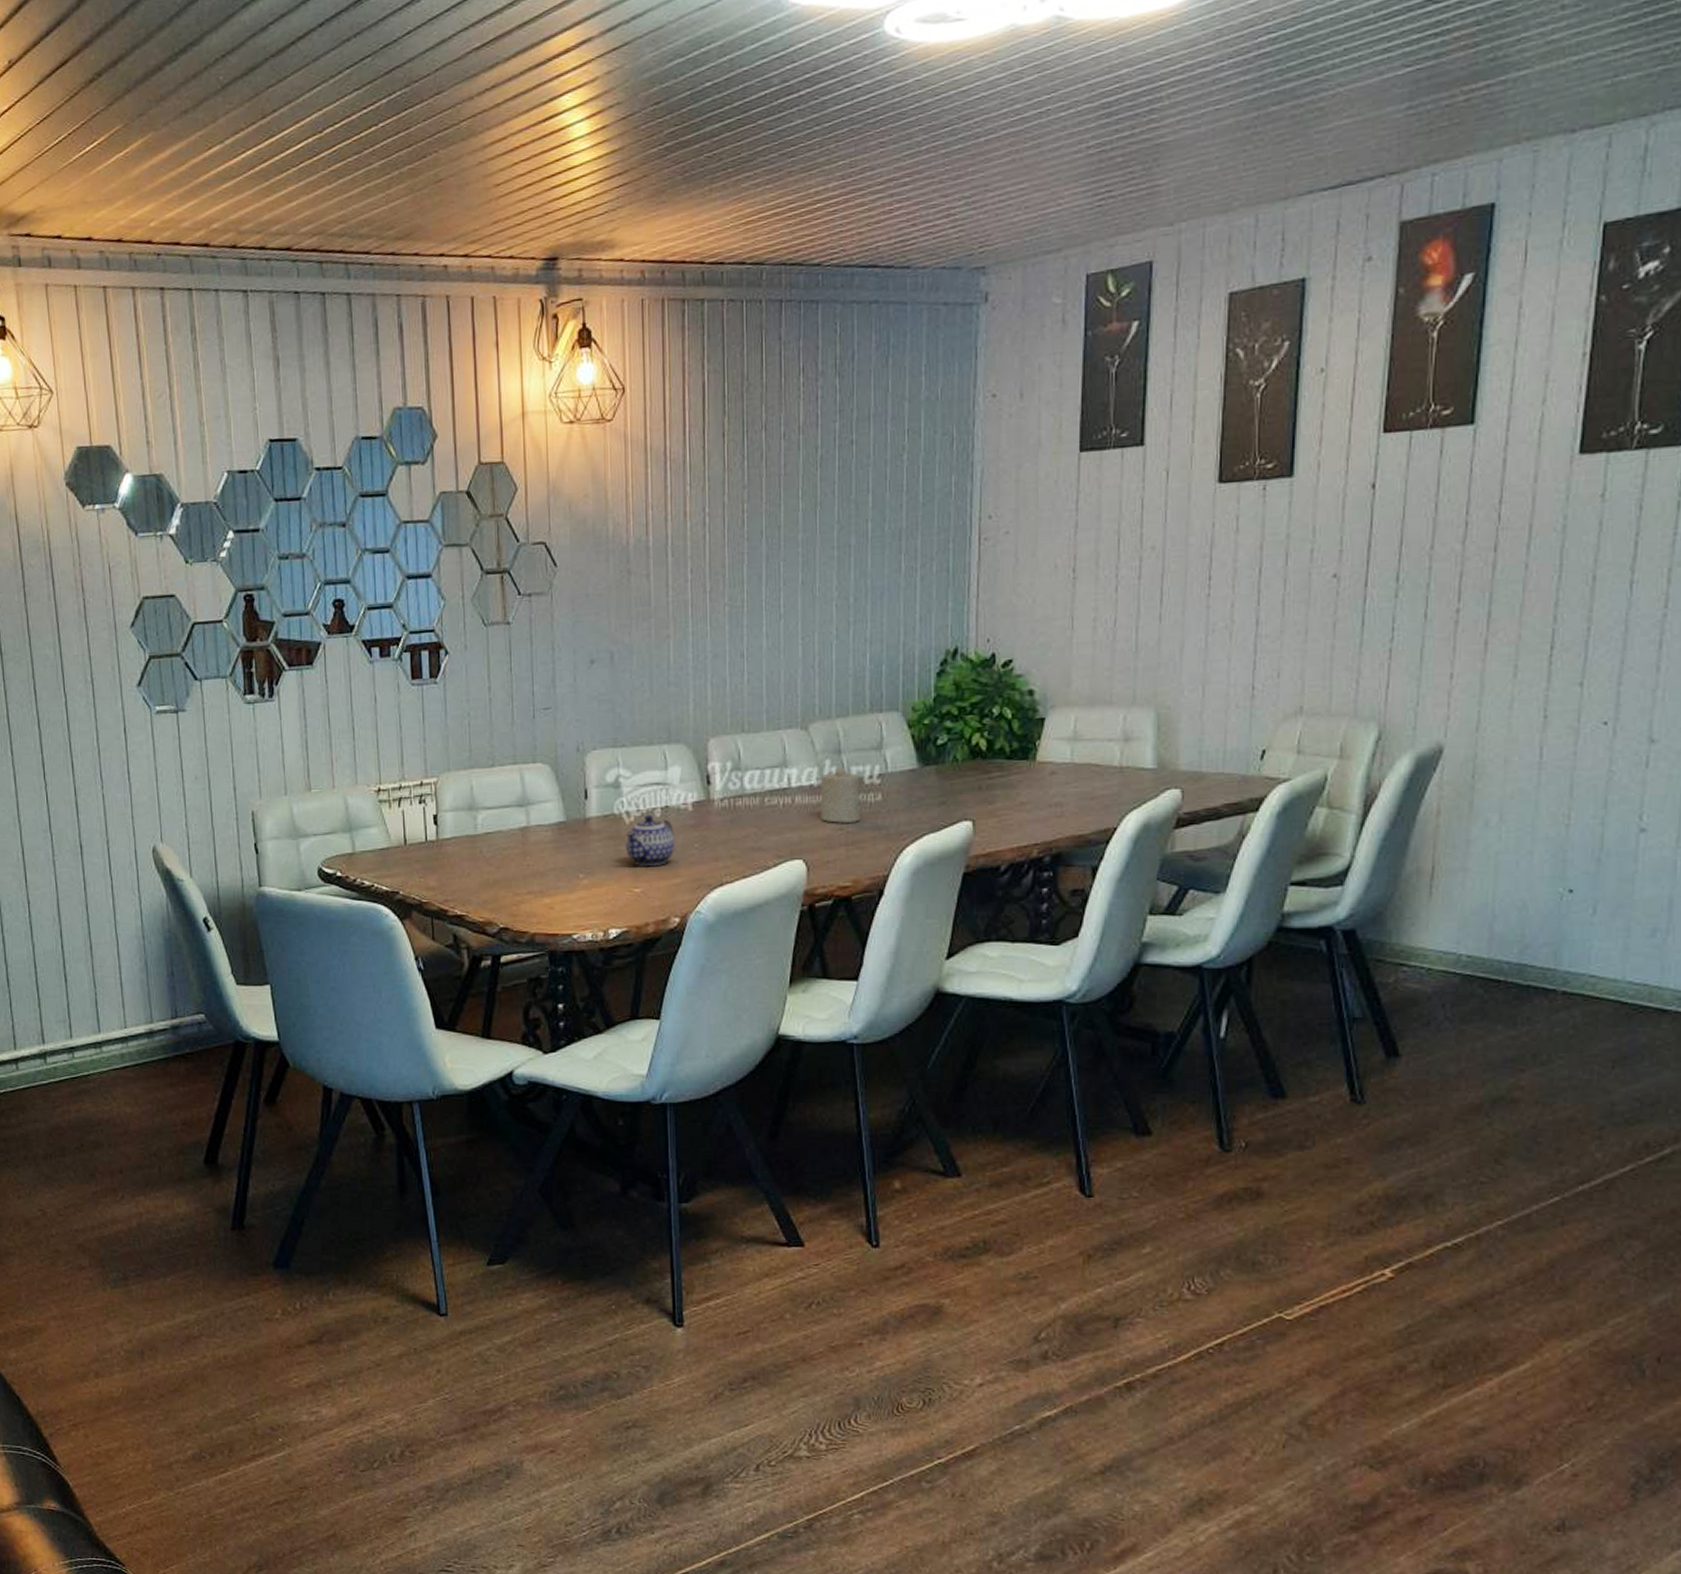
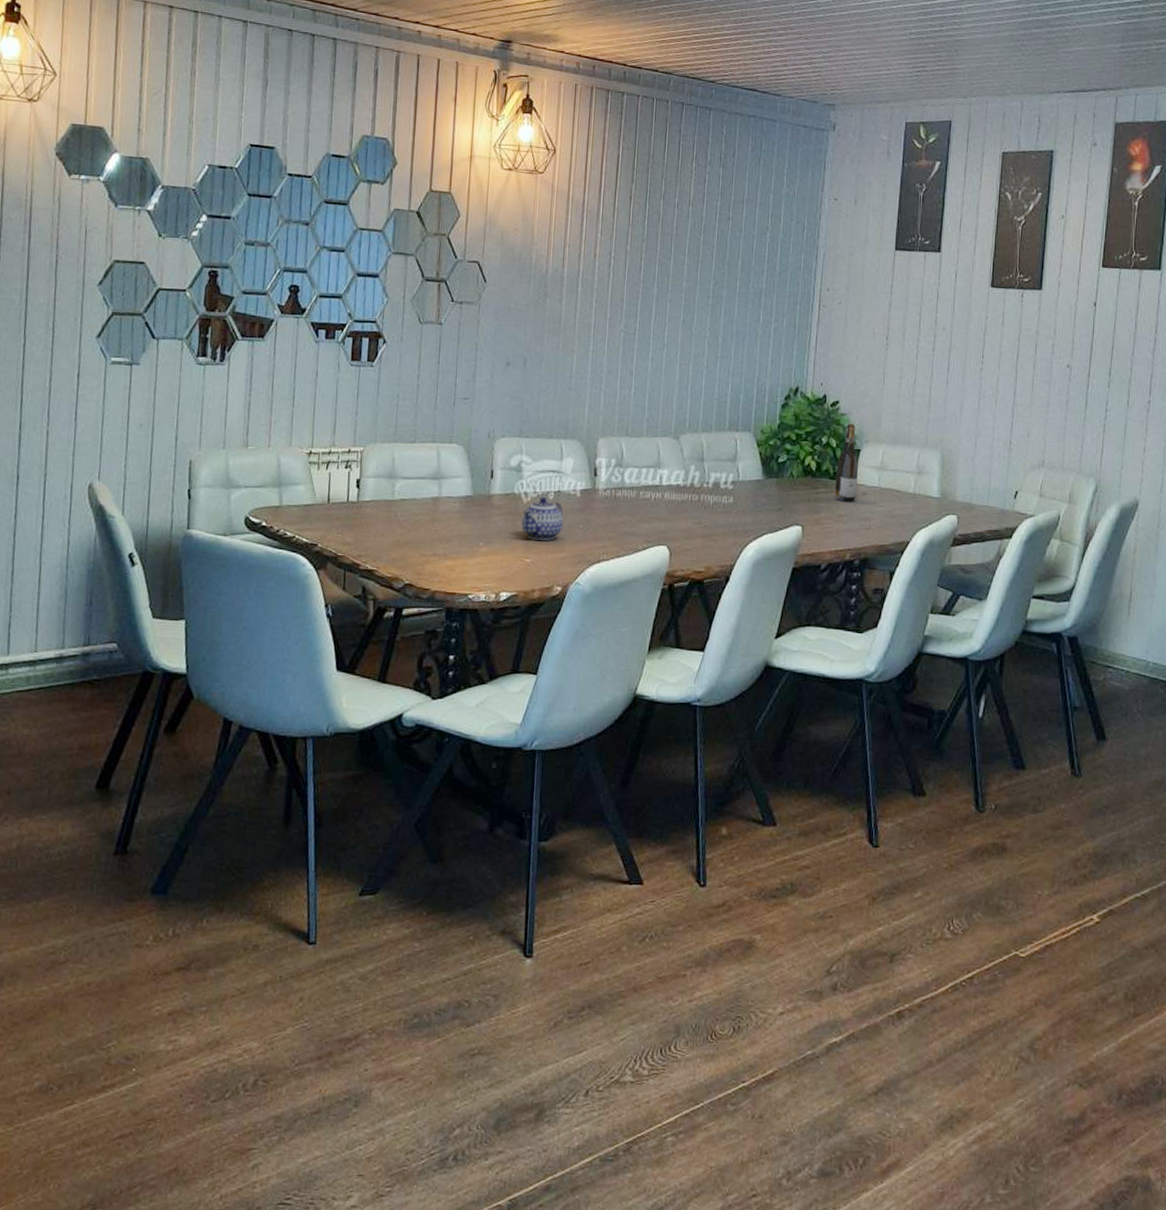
candle: present [820,766,860,823] -> none [683,472,717,519]
wine bottle: none [1013,686,1043,786] -> present [835,423,858,502]

